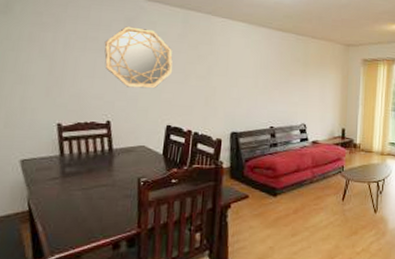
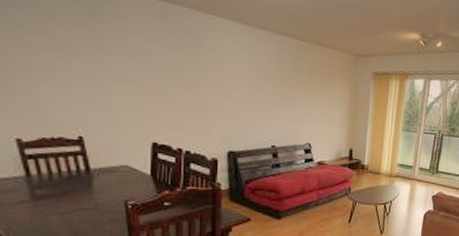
home mirror: present [104,26,173,89] -> none [61,19,154,99]

